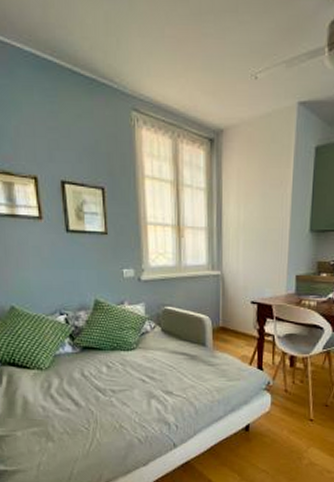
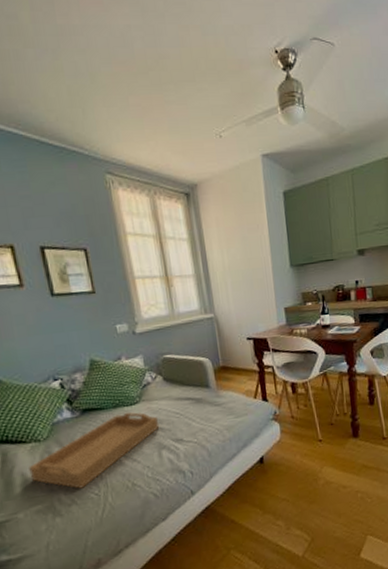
serving tray: none [30,356,152,420] -> present [29,412,160,489]

